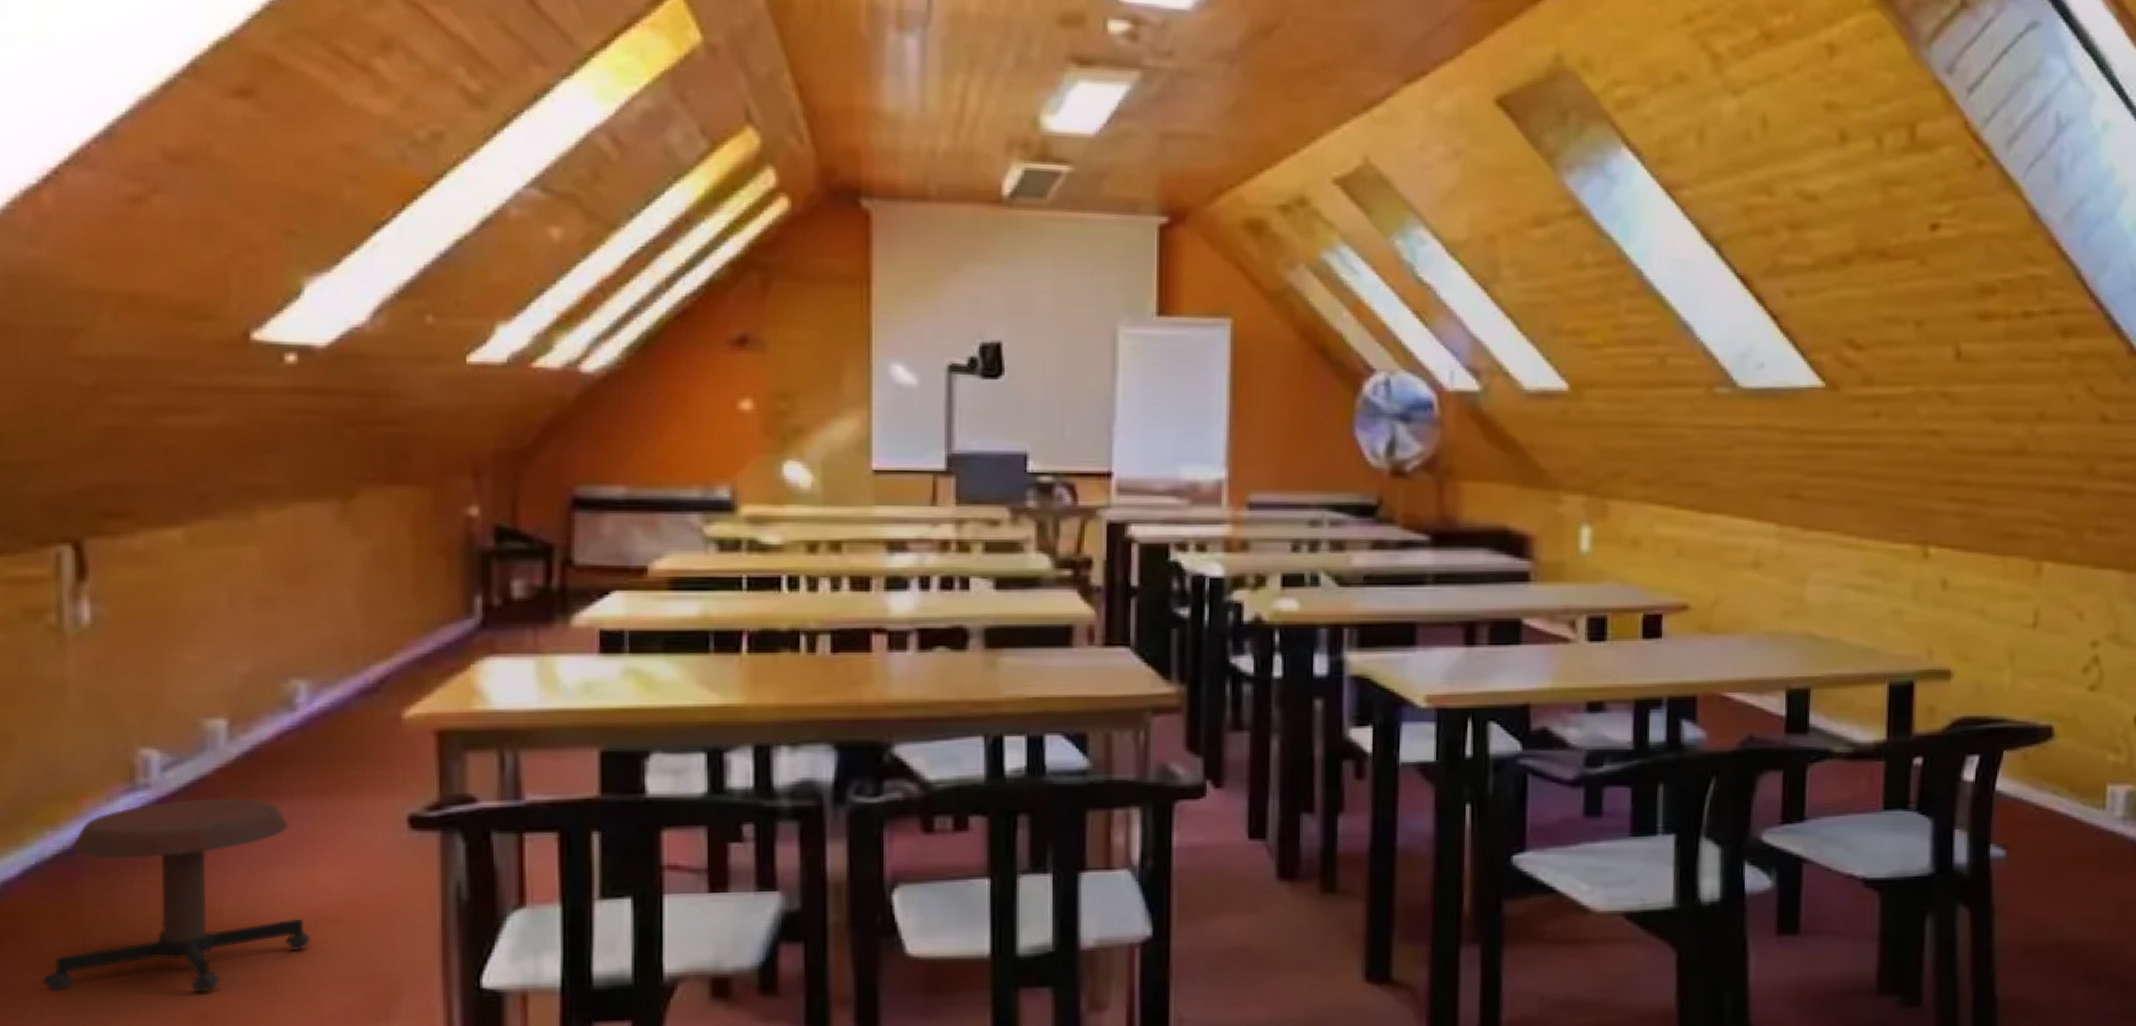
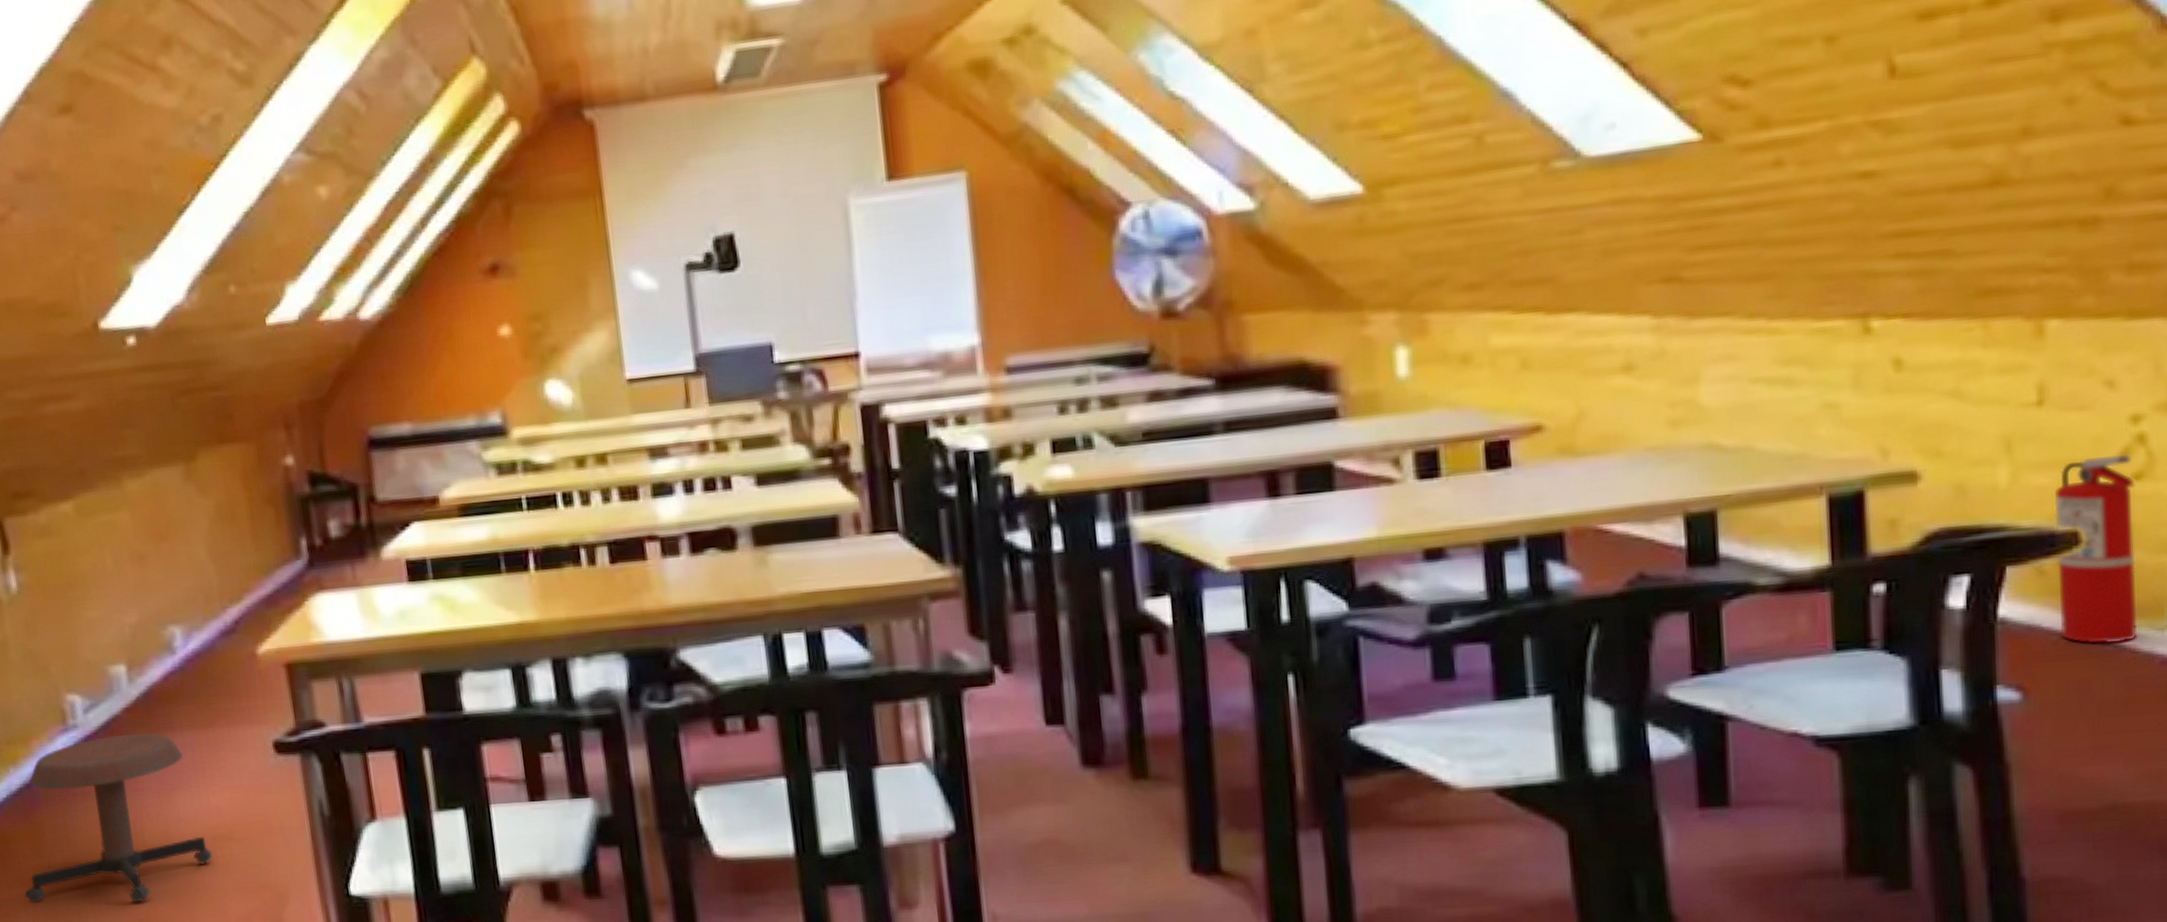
fire extinguisher: none [2035,670,2090,816] -> present [2054,453,2138,645]

